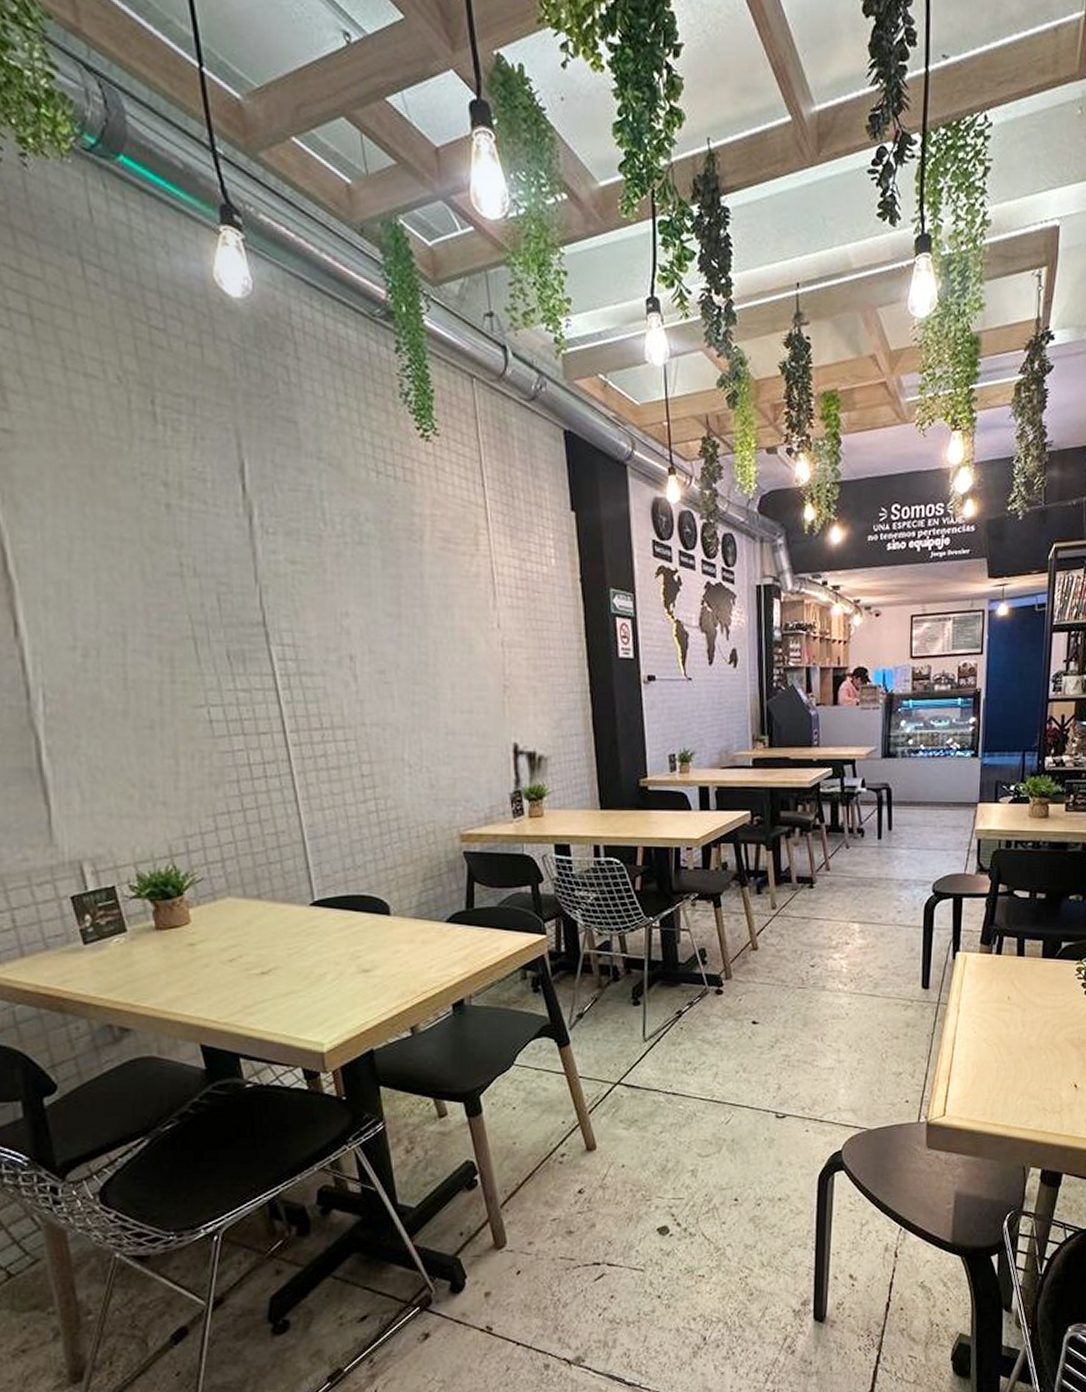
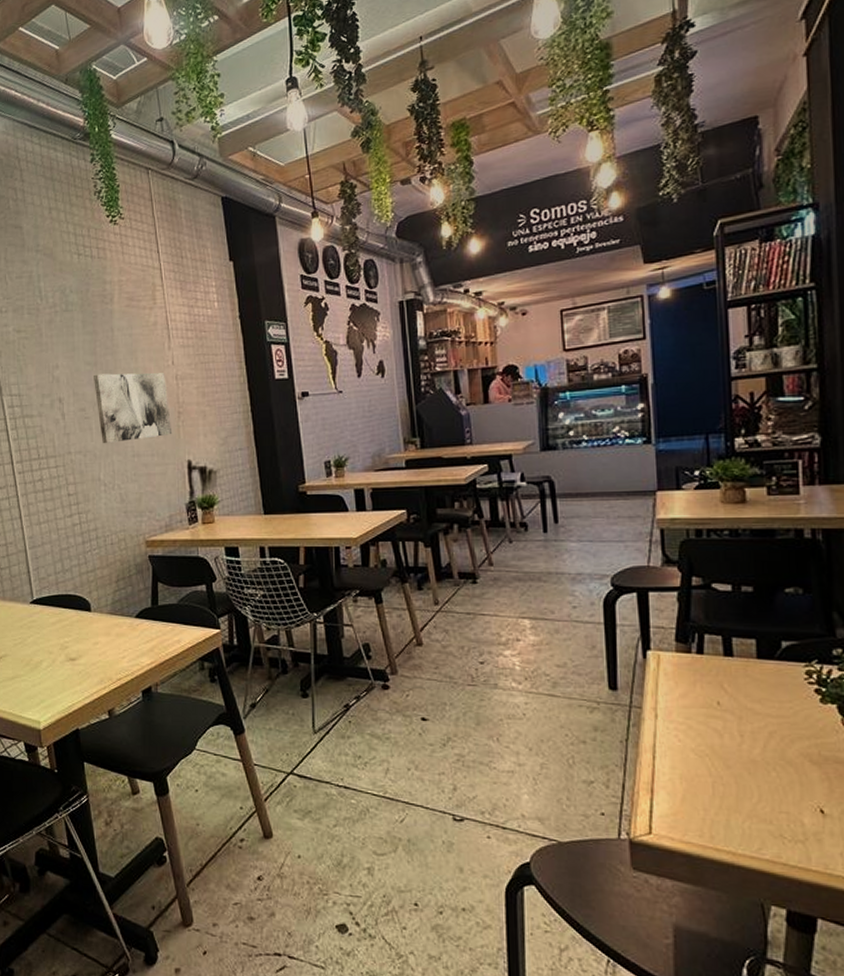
wall art: none [396,629,496,717] -> present [94,373,173,444]

